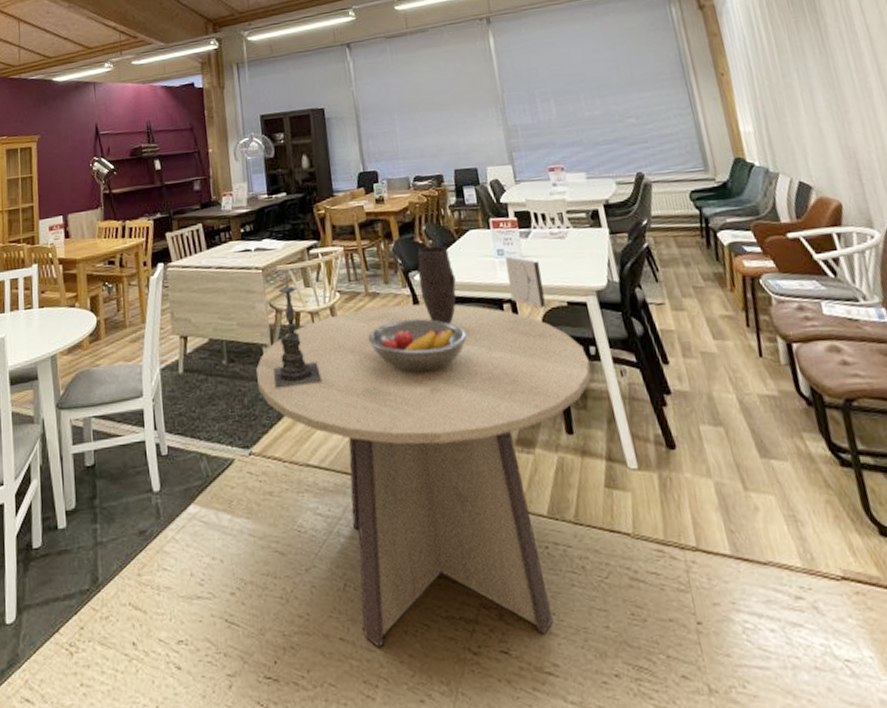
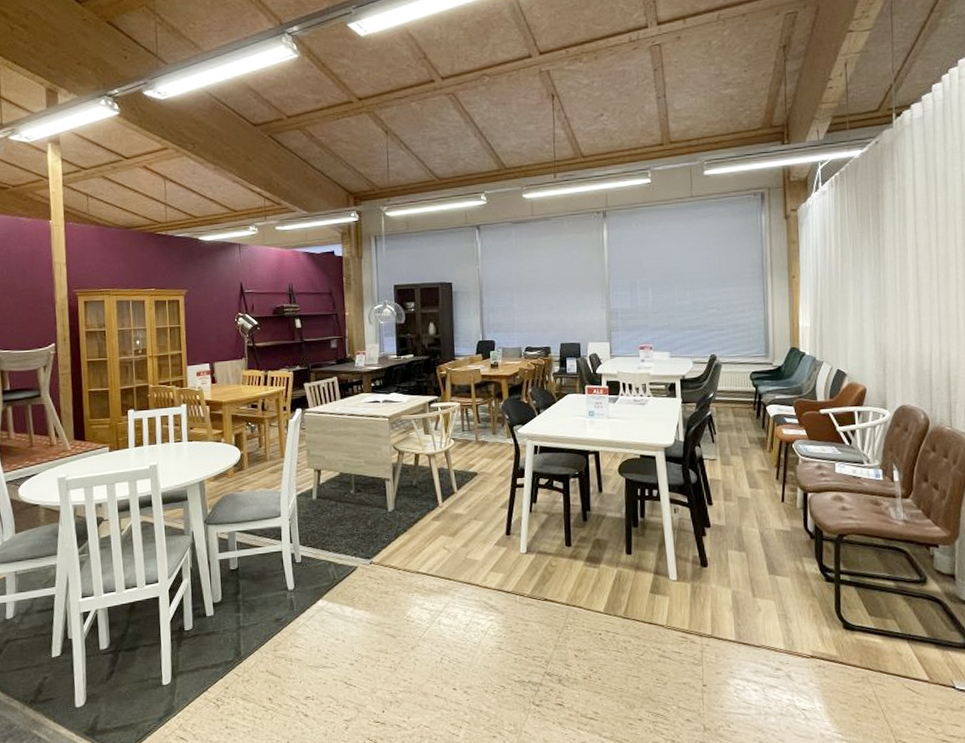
dining table: present [256,303,591,648] -> none [379,451,651,702]
candle holder: present [273,274,323,389] -> none [393,422,435,514]
fruit bowl: present [368,318,468,373] -> none [475,463,557,505]
vase: present [417,245,546,324] -> none [521,405,623,469]

